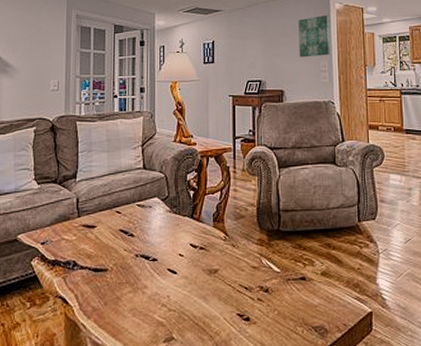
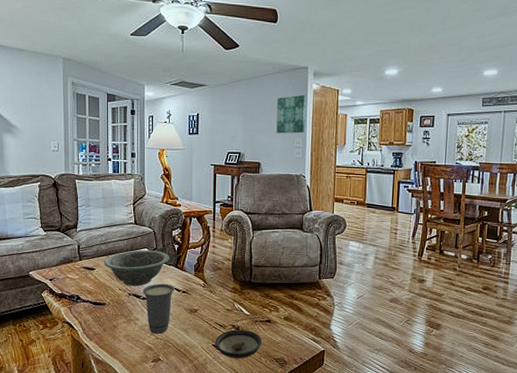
decorative bowl: none [106,199,183,245] -> present [103,250,169,287]
cup: none [152,239,191,304] -> present [142,283,175,334]
saucer: none [240,292,297,331] -> present [215,330,262,359]

